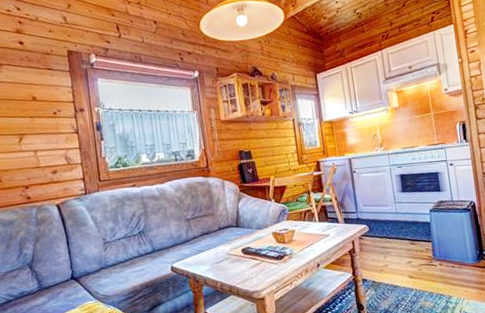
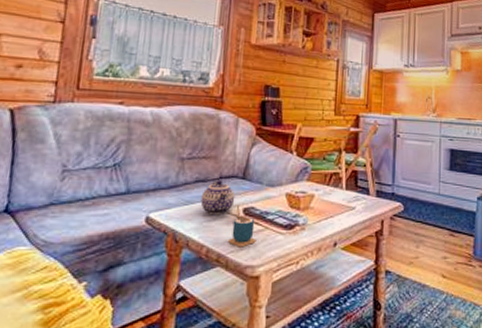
teapot: none [208,231,234,258] -> present [200,180,235,214]
cup: none [235,247,257,279] -> present [228,204,256,248]

